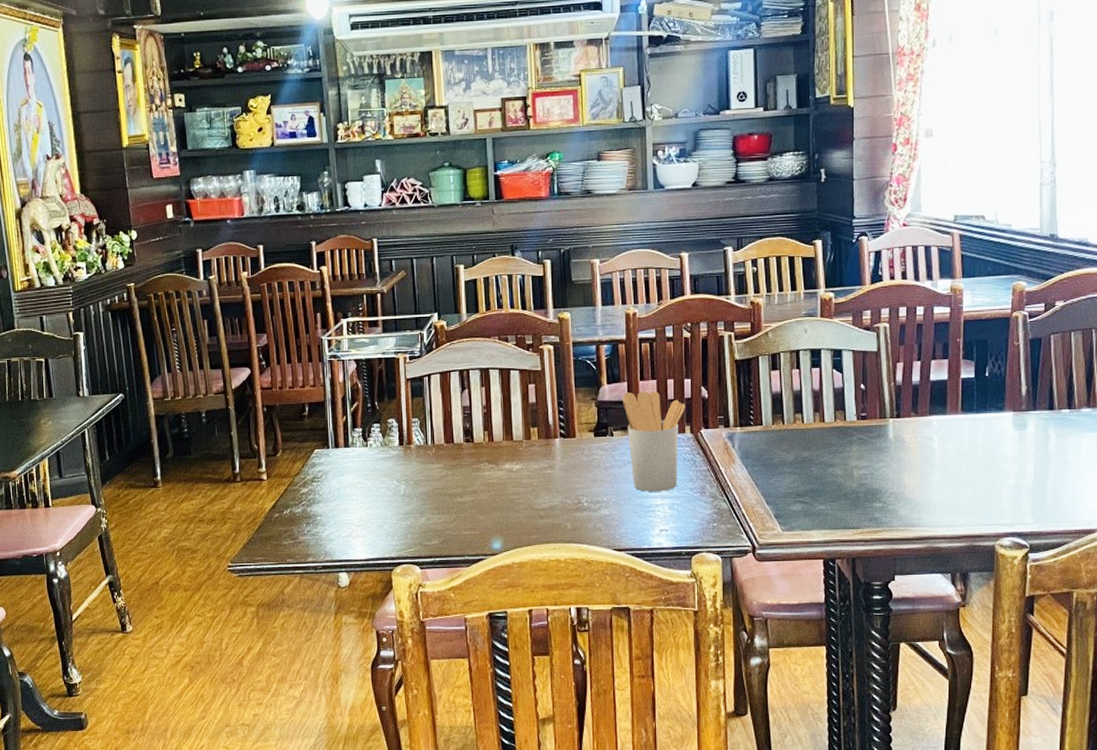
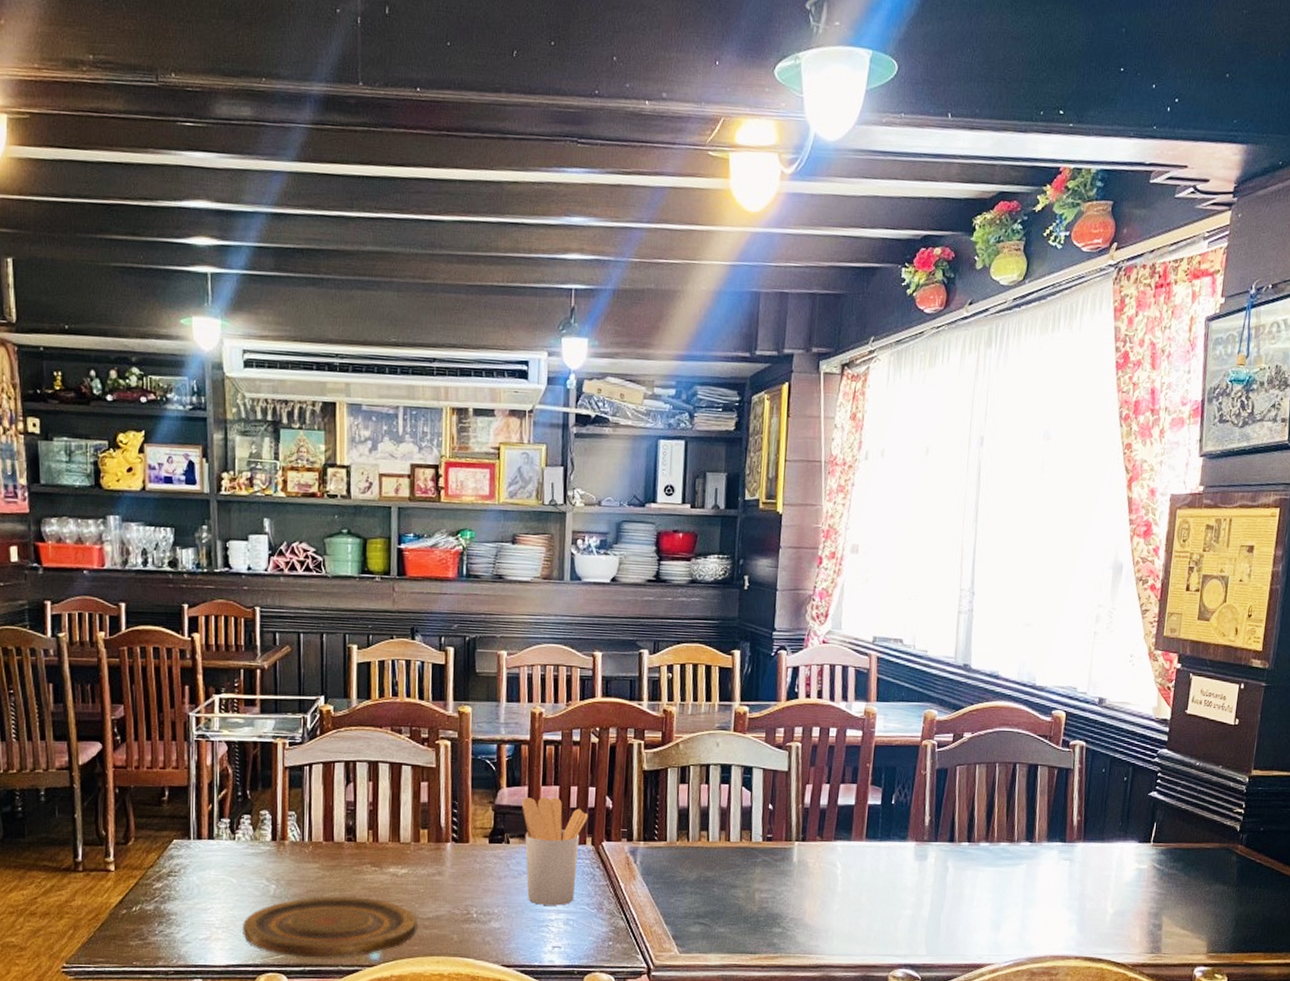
plate: none [379,492,534,549] -> present [243,896,418,958]

